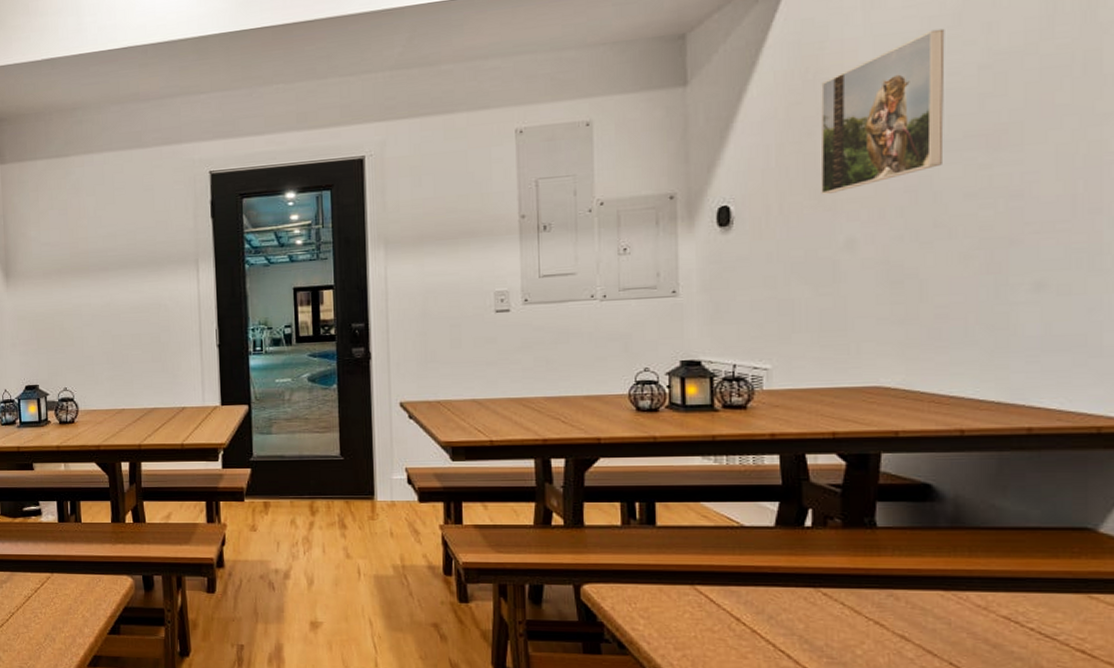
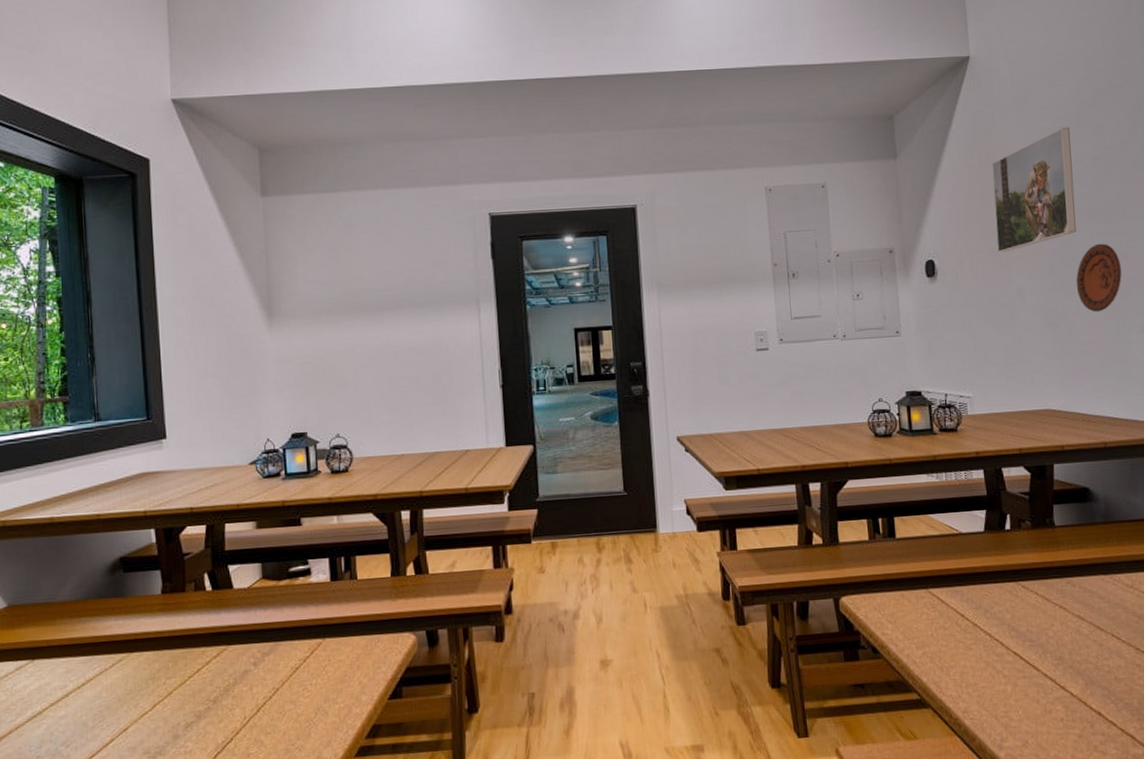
decorative plate: none [935,178,1009,267] -> present [1076,243,1122,313]

